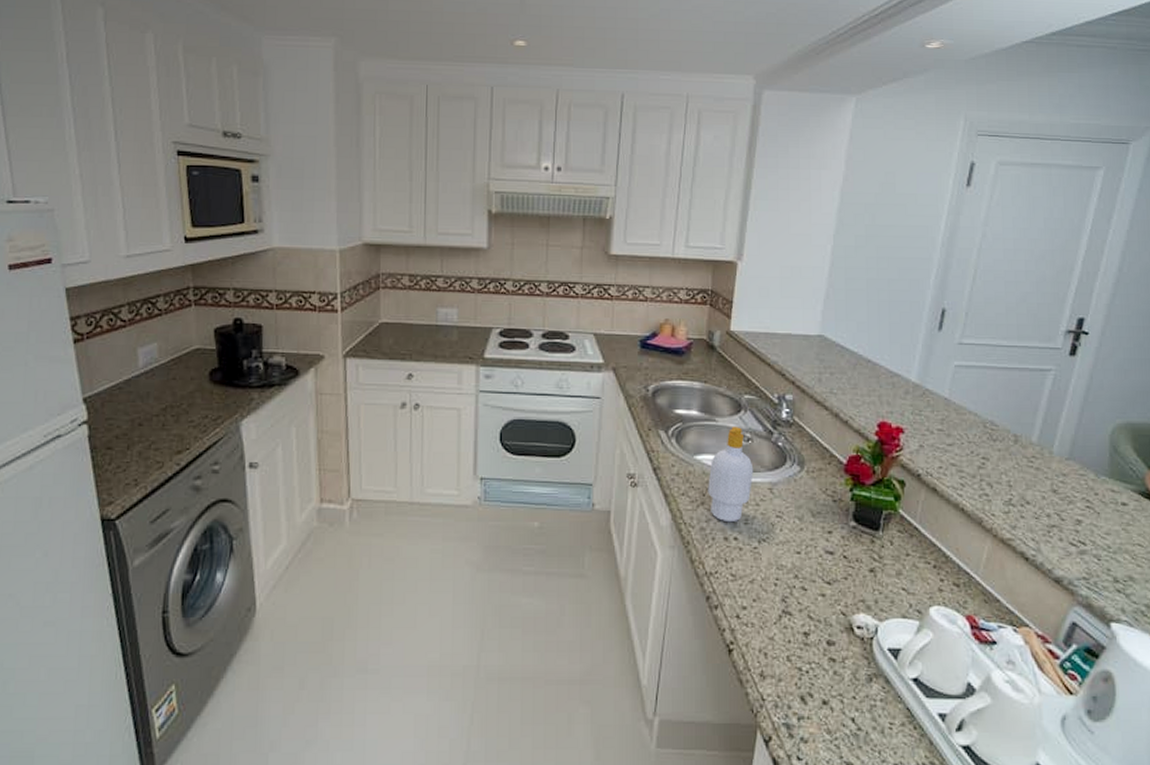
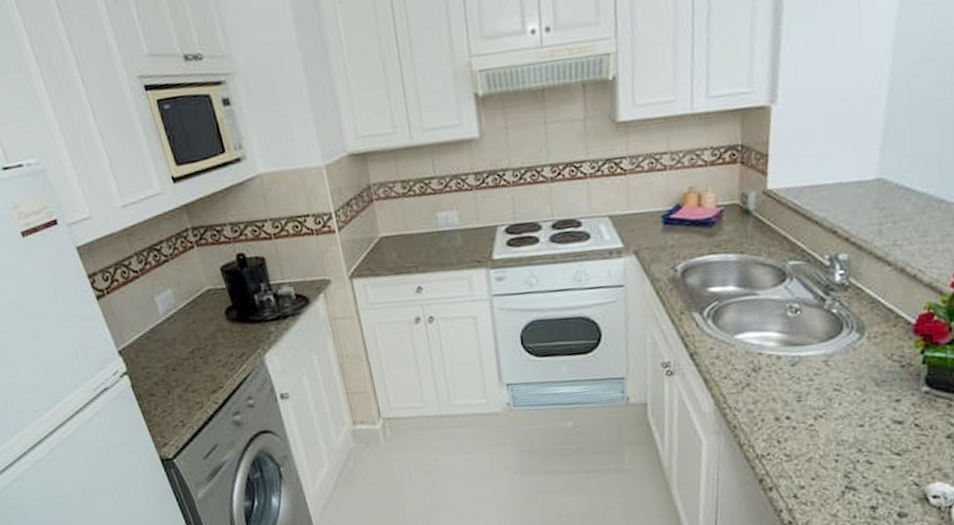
soap bottle: present [708,427,754,523] -> none [752,298,805,402]

